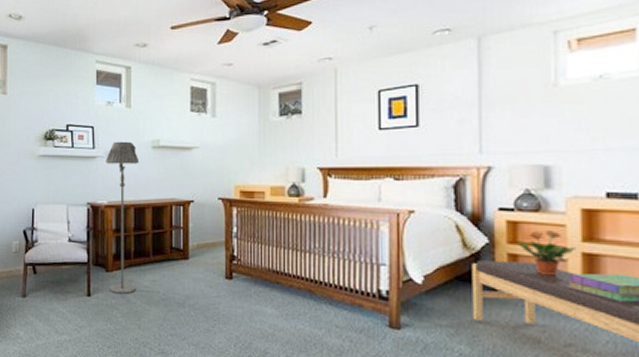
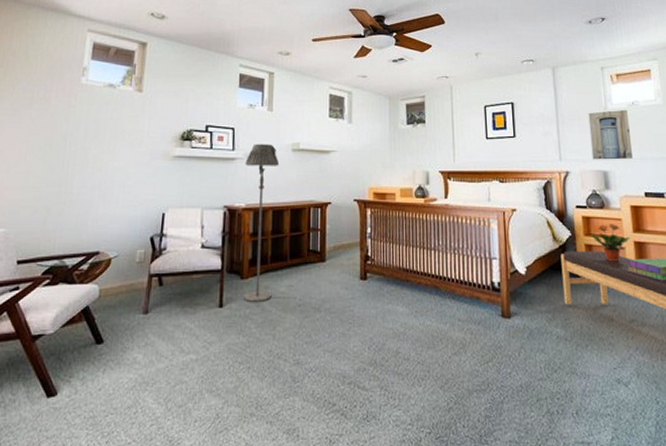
wall art: none [527,85,592,152] -> present [588,109,633,160]

